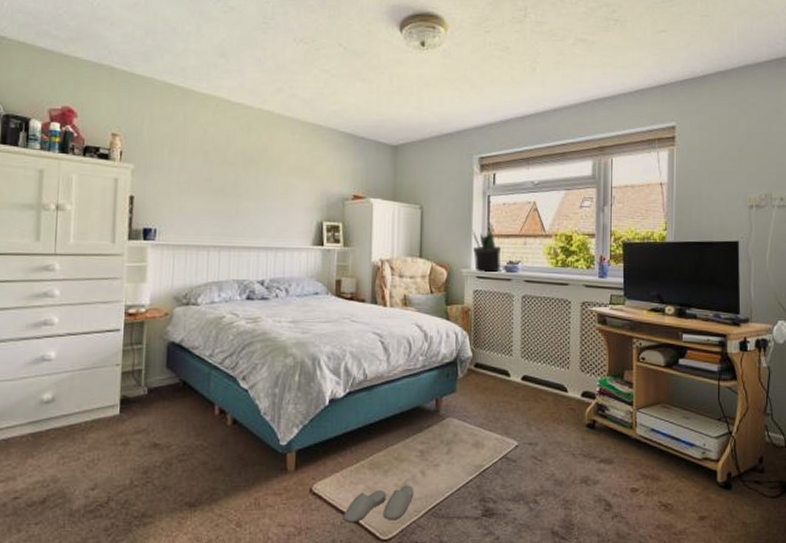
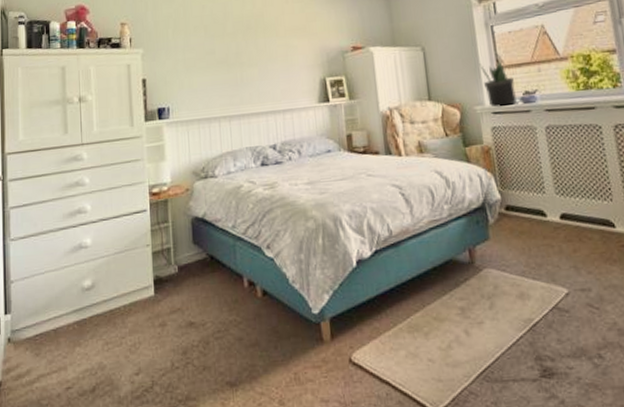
slippers: present [343,485,414,523] -> none [388,347,461,394]

